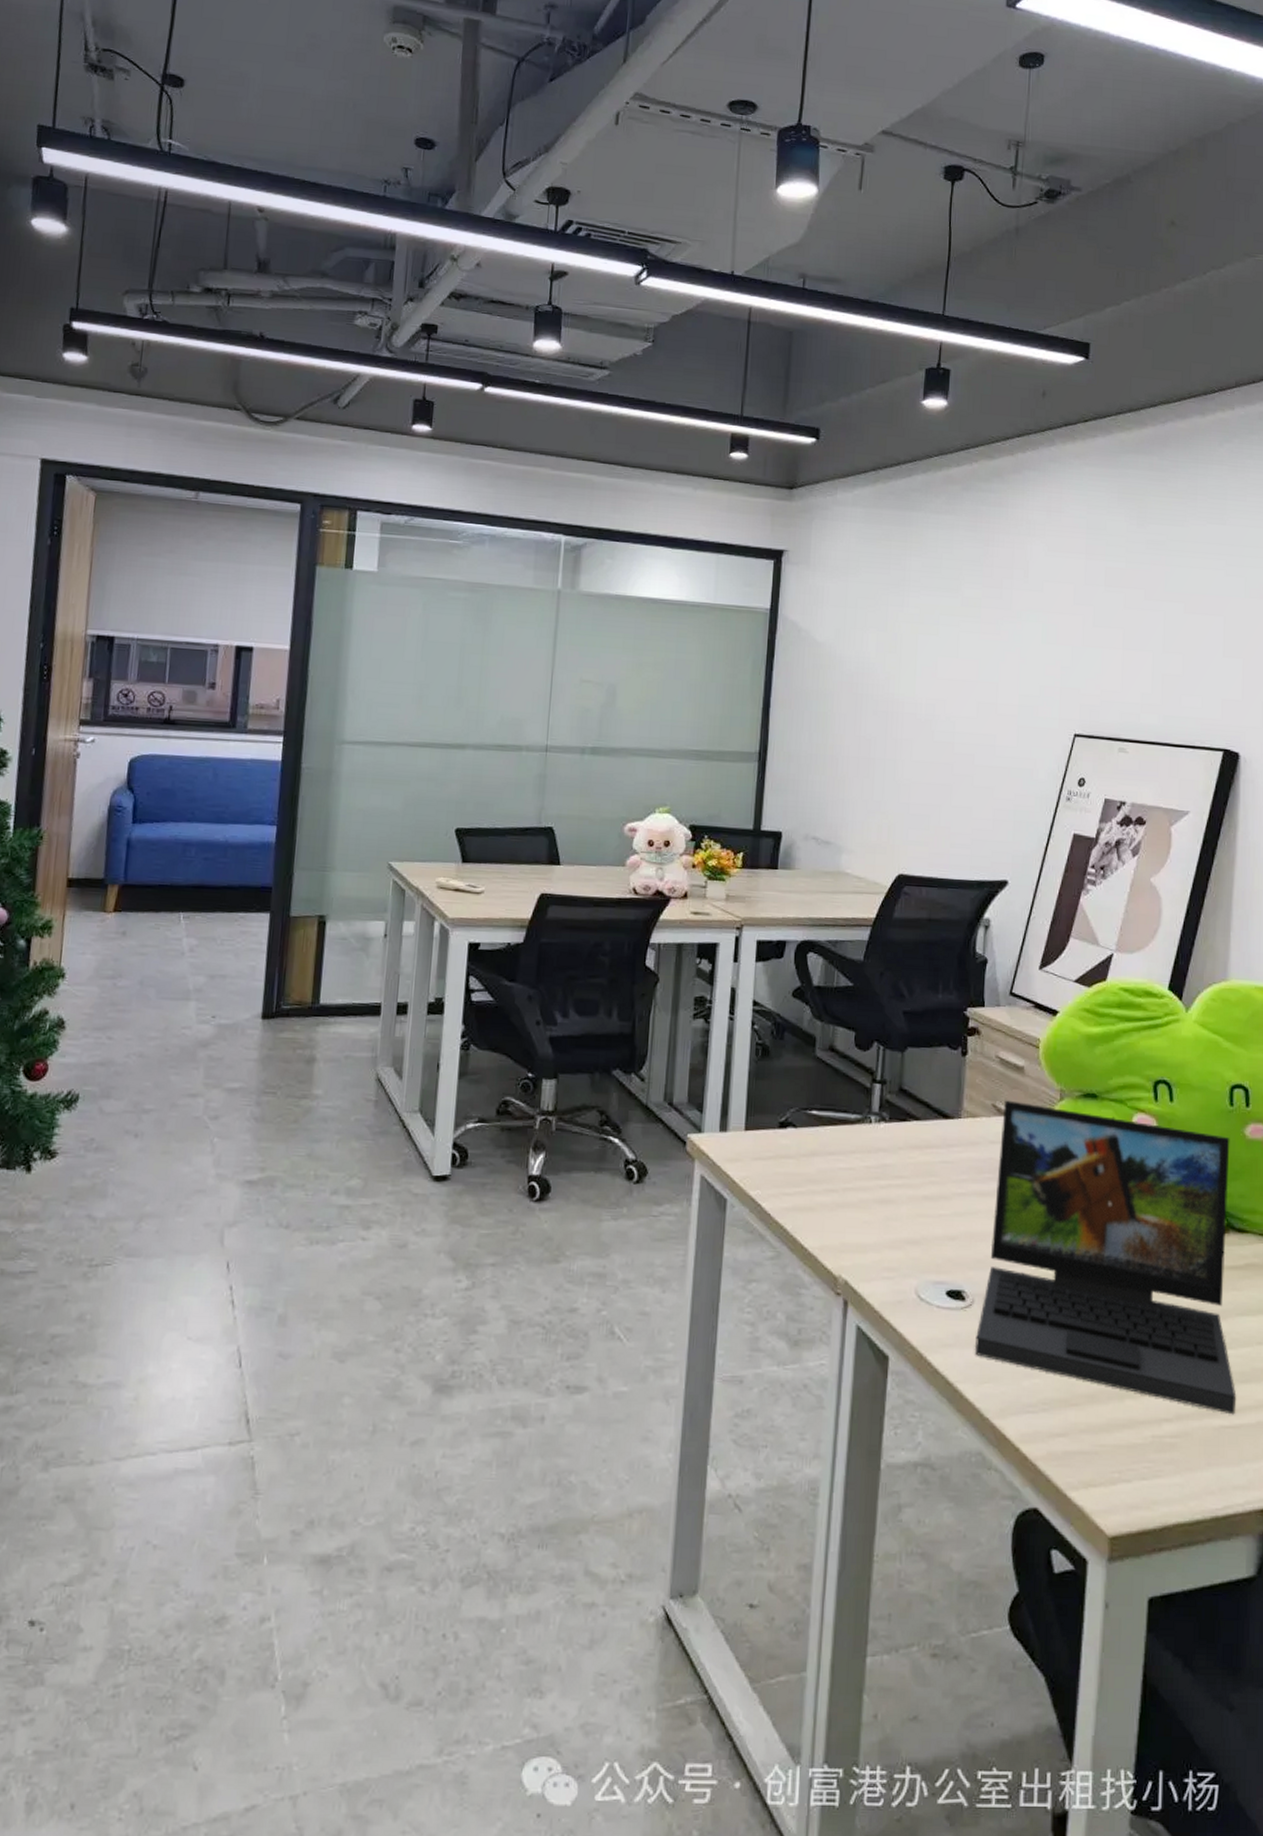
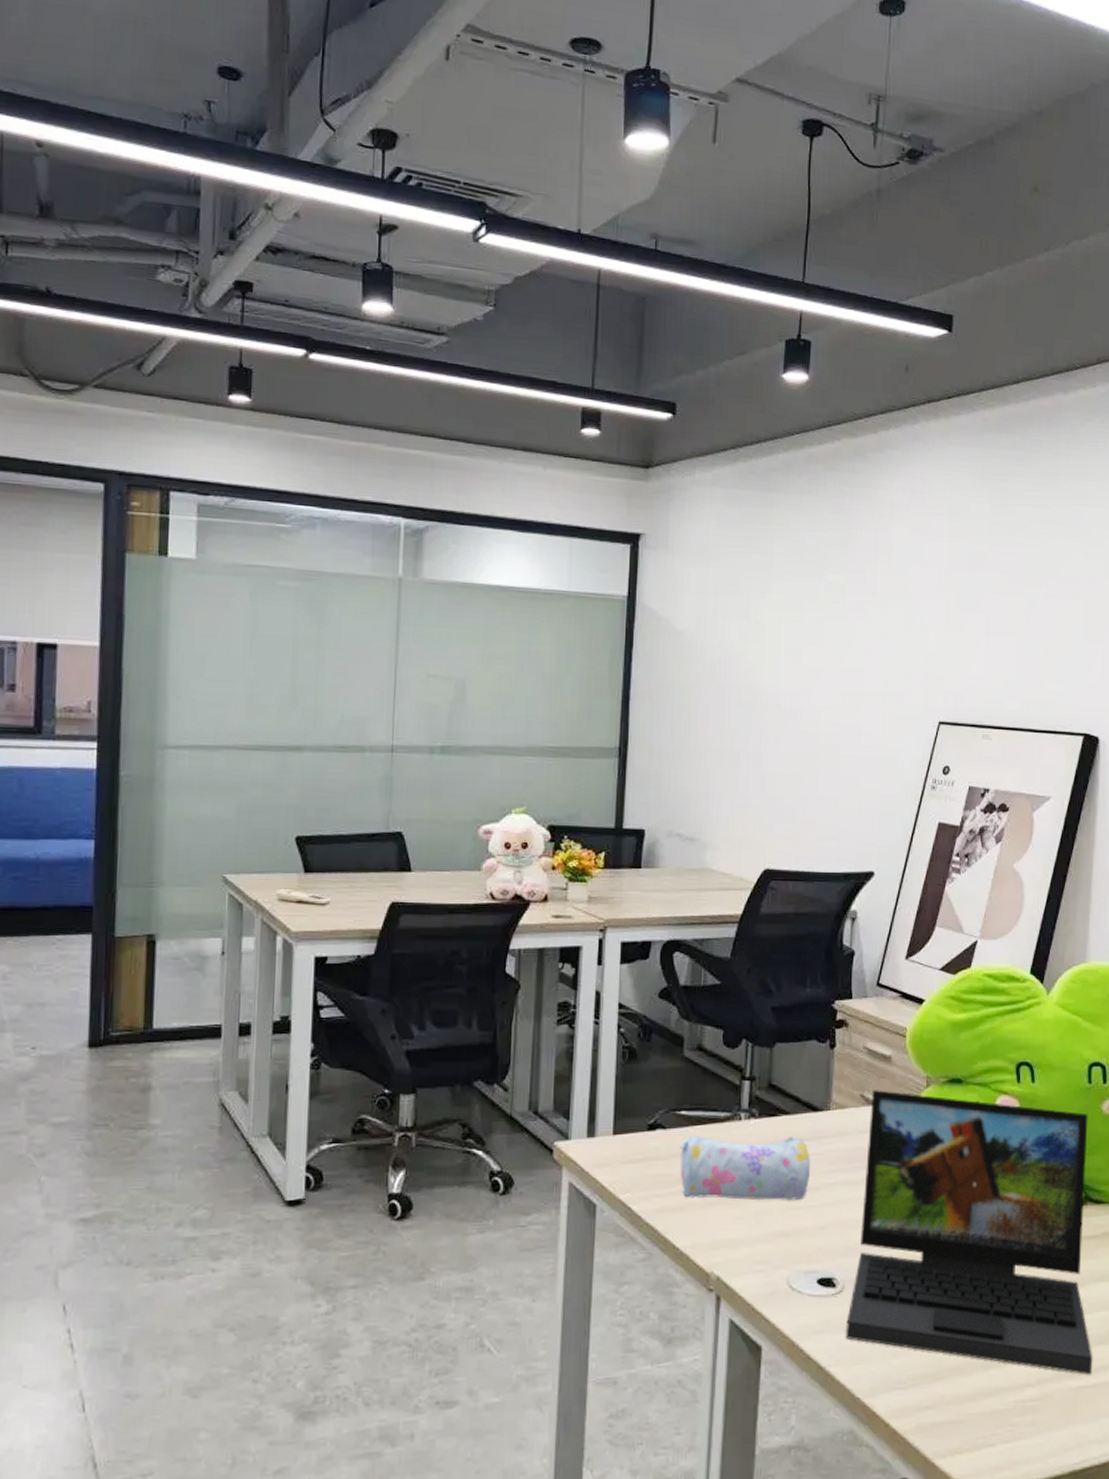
pencil case: none [809,1135,941,1208] -> present [679,1135,810,1201]

